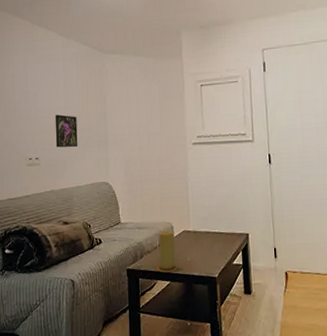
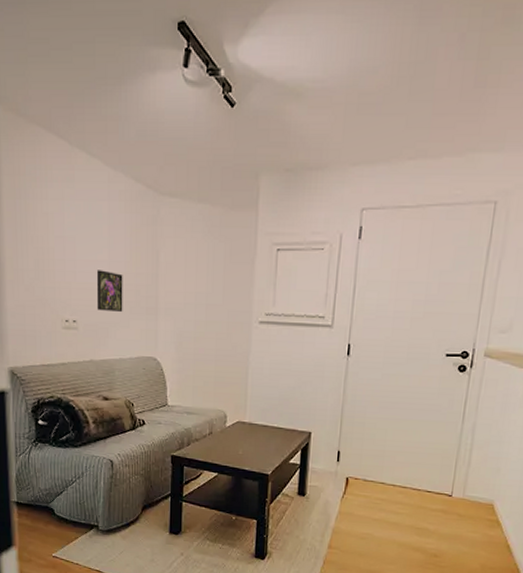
candle: present [156,230,177,273] -> none [204,418,227,464]

